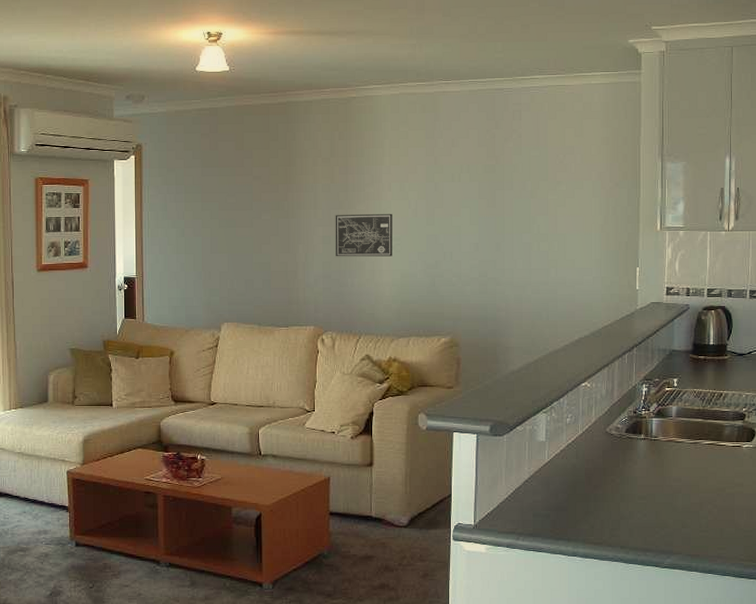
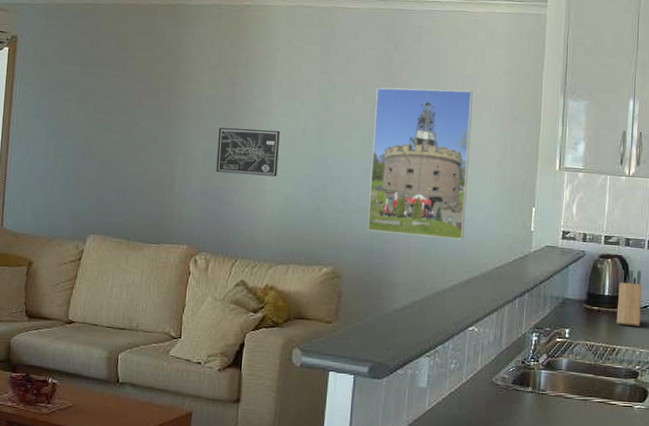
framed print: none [480,161,574,303] -> present [368,87,473,240]
knife block: none [722,319,745,371] -> present [616,269,642,326]

